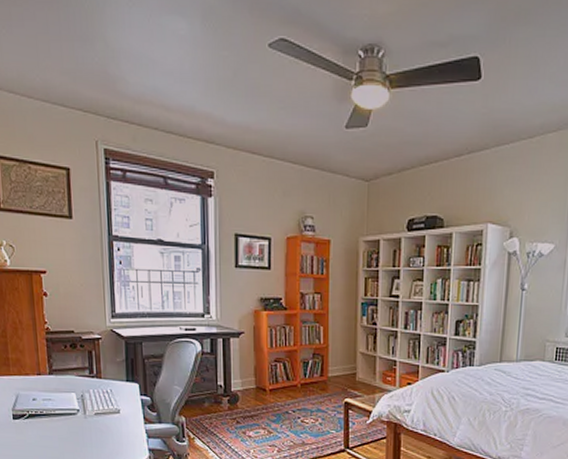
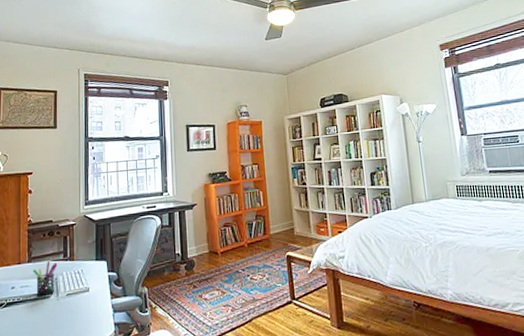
pen holder: none [55,375,83,413] -> present [32,261,58,297]

